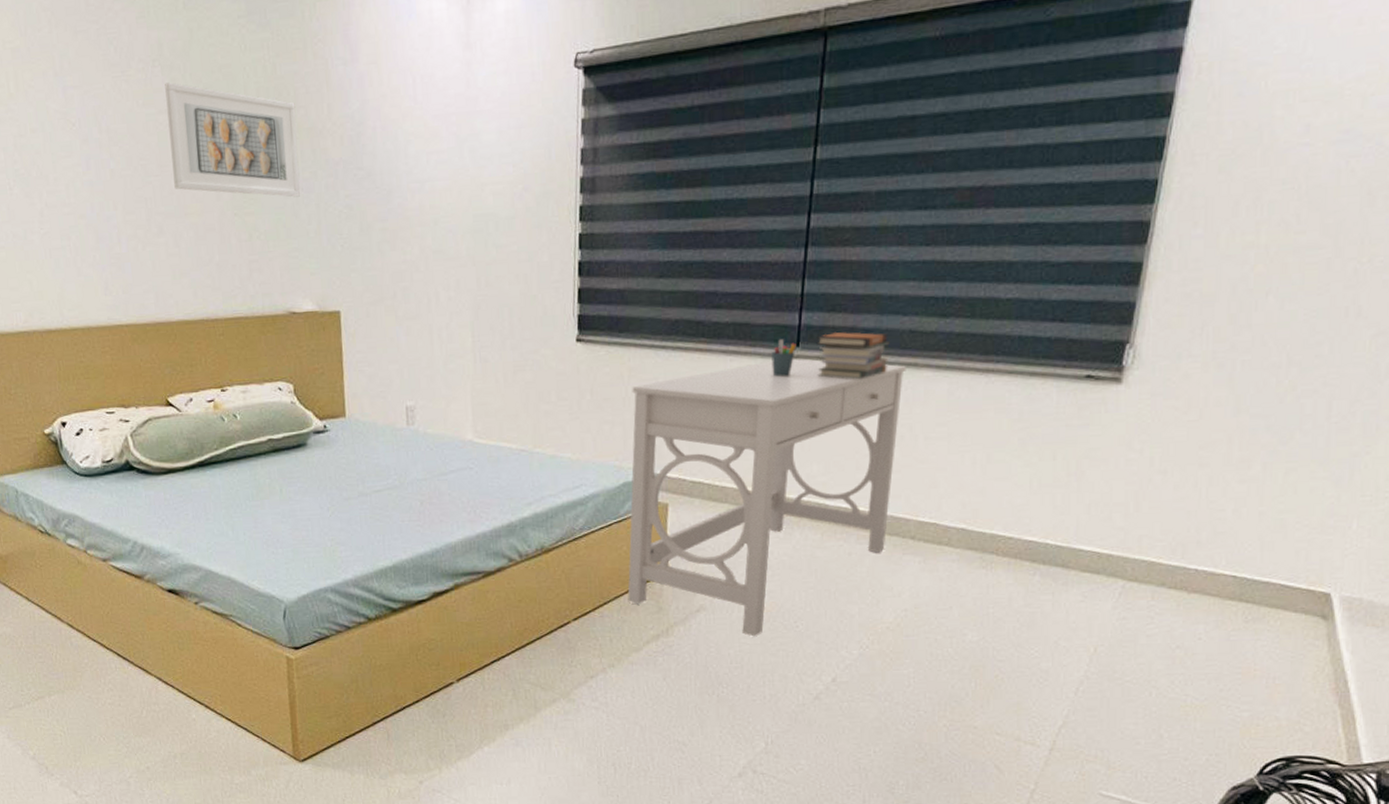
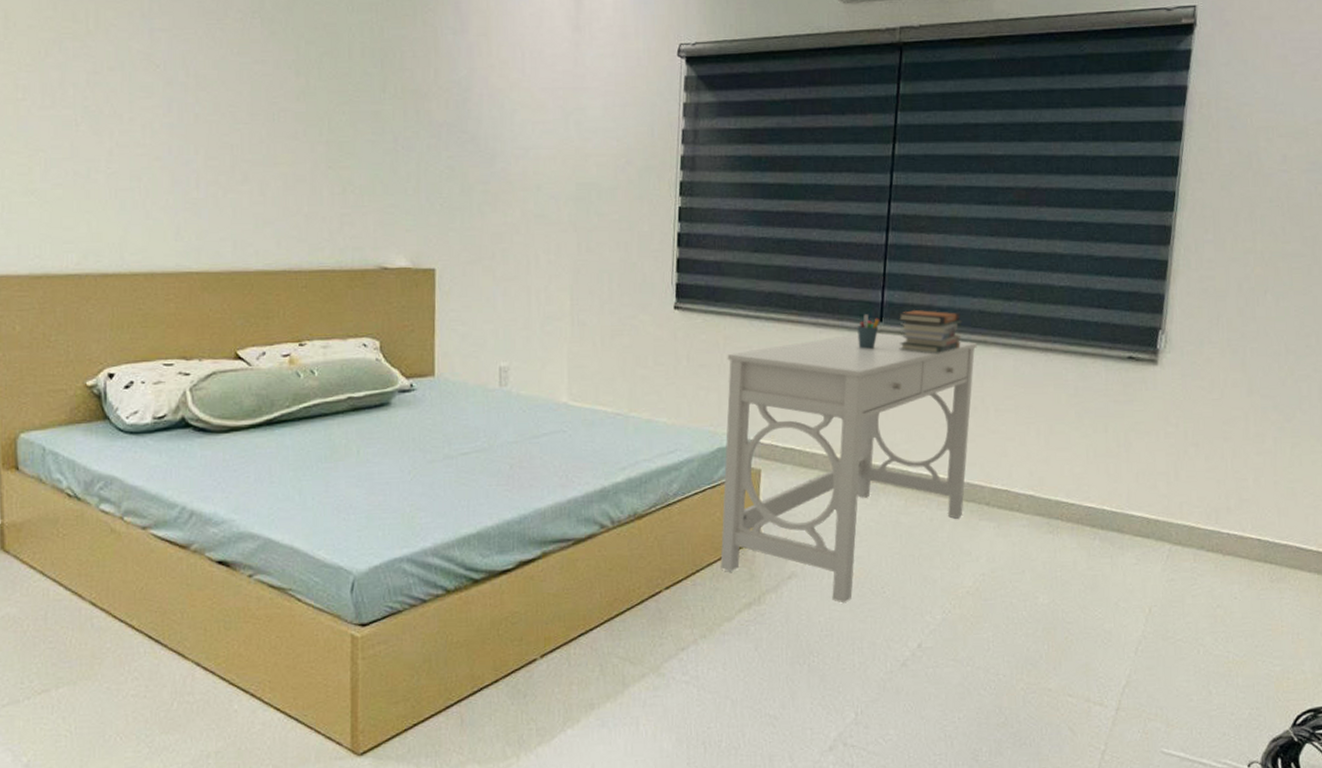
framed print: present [165,82,301,197] -> none [263,34,401,155]

